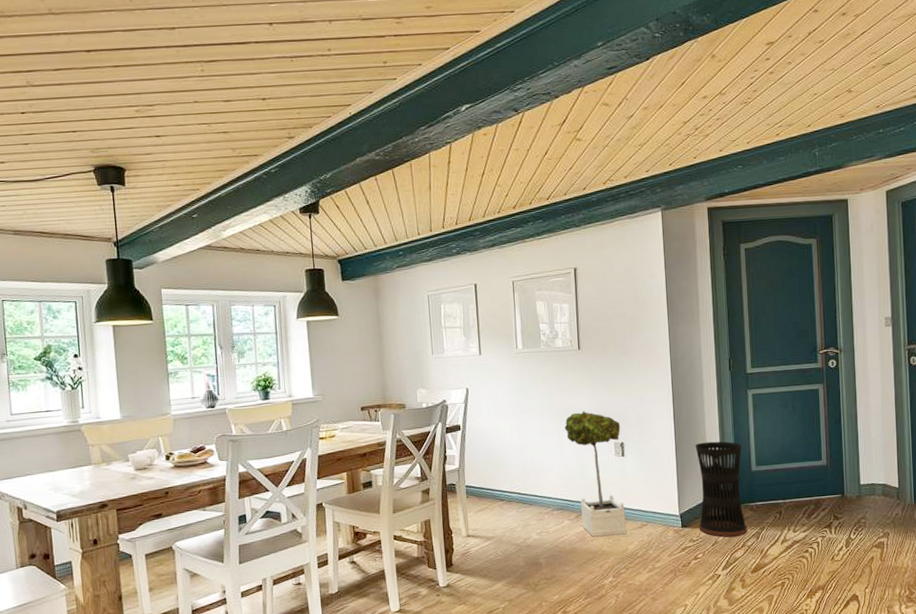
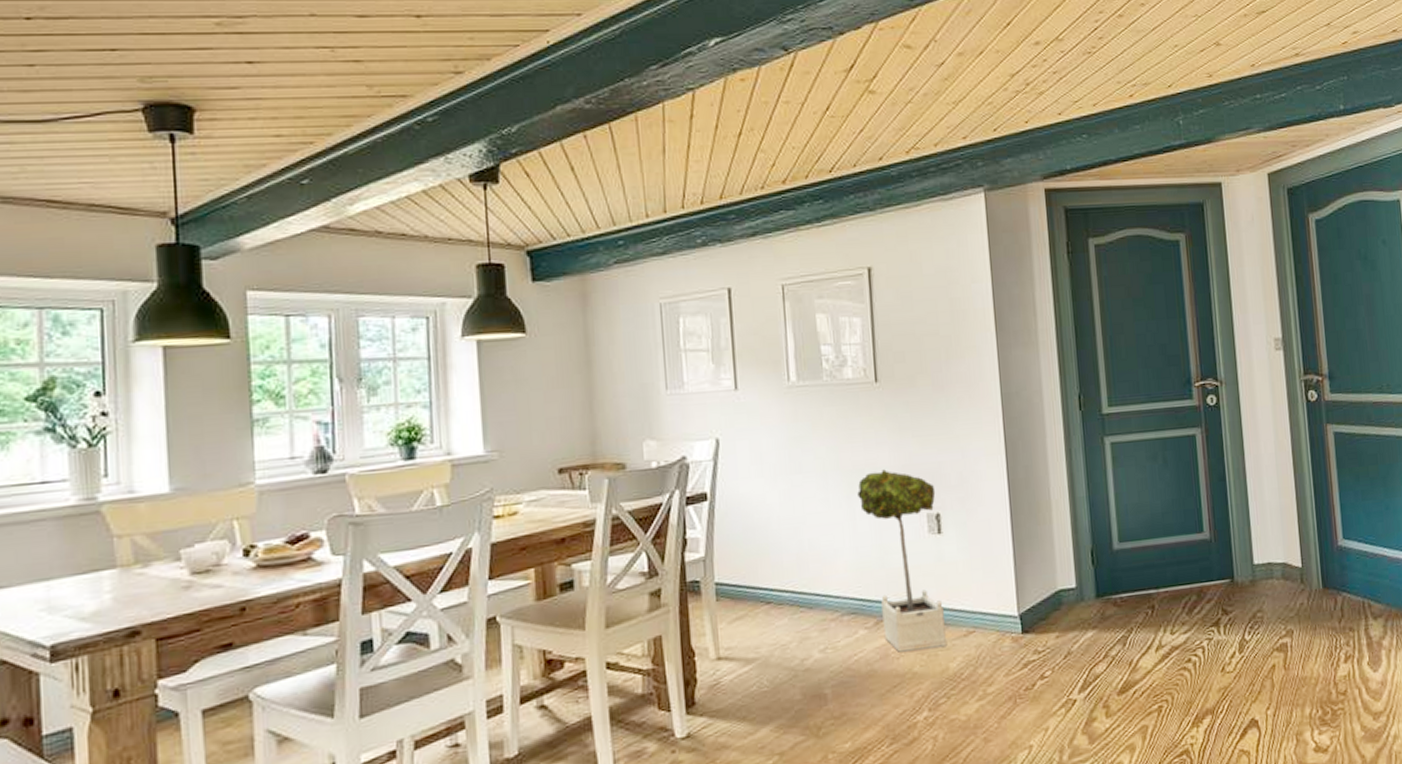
umbrella stand: present [695,441,747,537] -> none [1037,509,1110,646]

